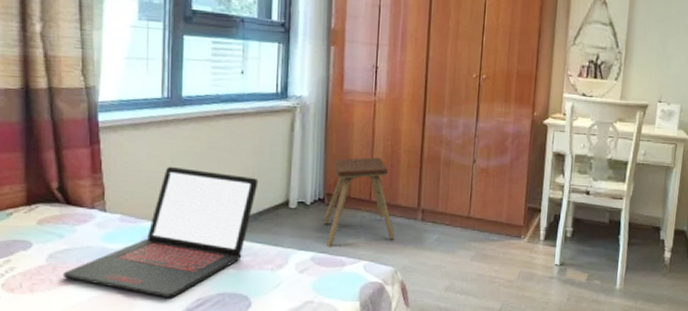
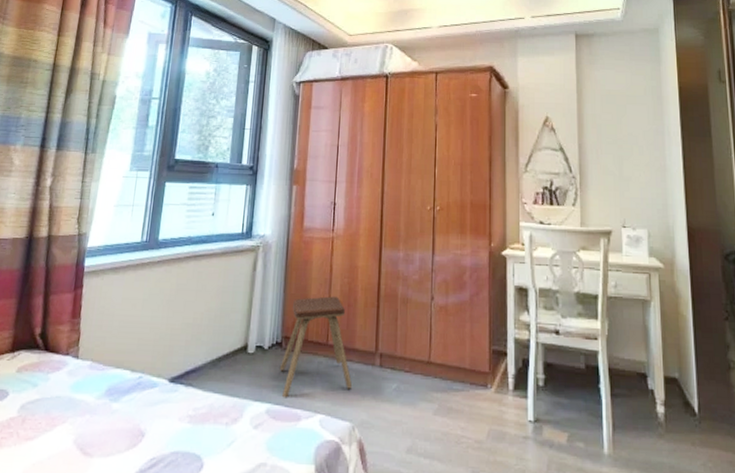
laptop: present [62,166,259,297] -> none [29,309,220,456]

